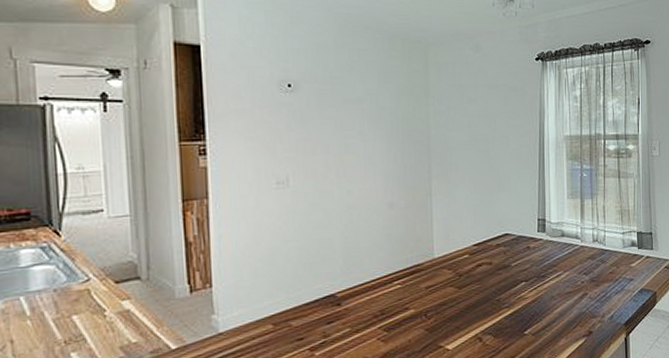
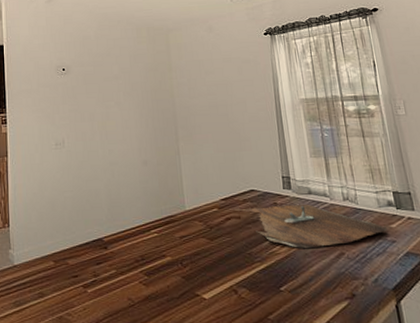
cutting board: none [487,246,628,292] -> present [235,204,388,249]

